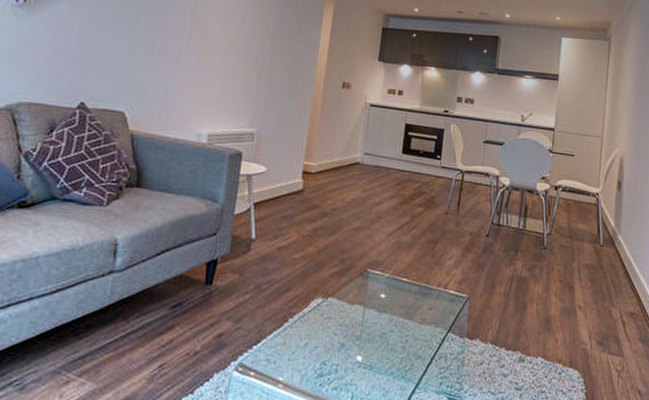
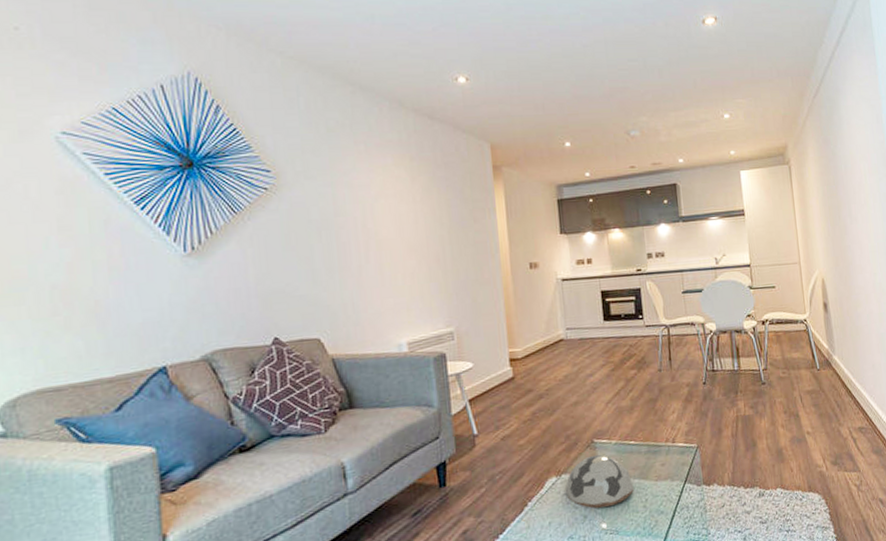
decorative bowl: none [328,284,397,340] -> present [565,454,634,509]

